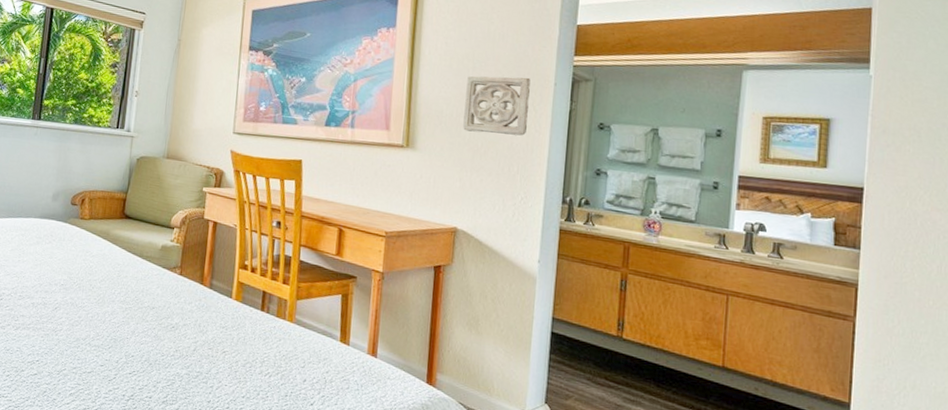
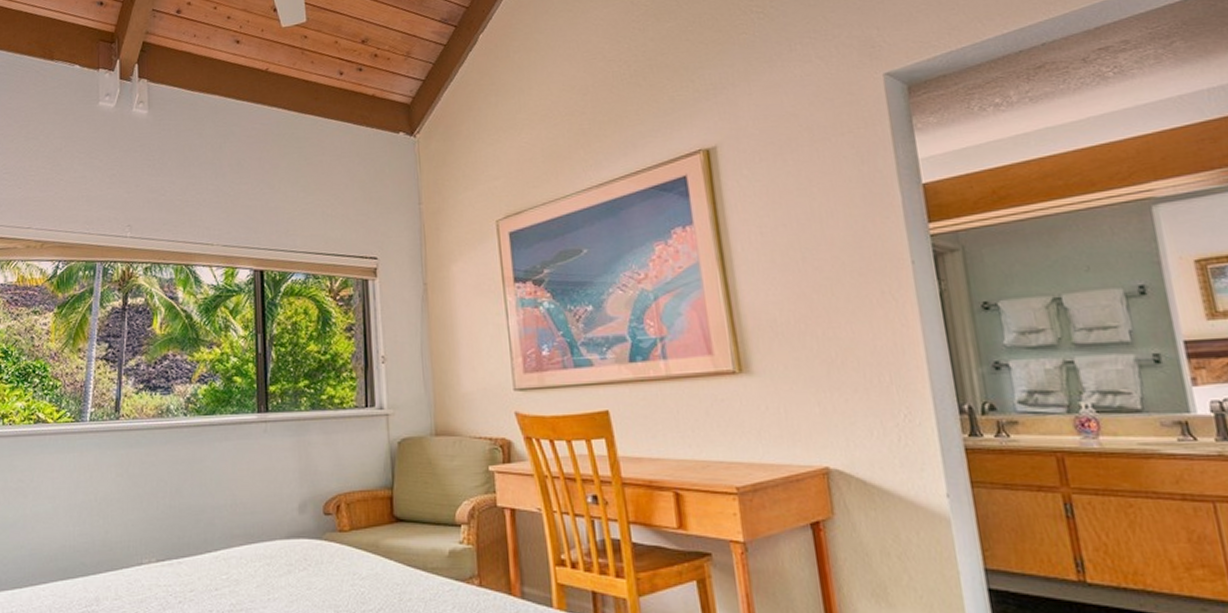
wall ornament: present [463,76,530,136] -> none [798,259,891,340]

